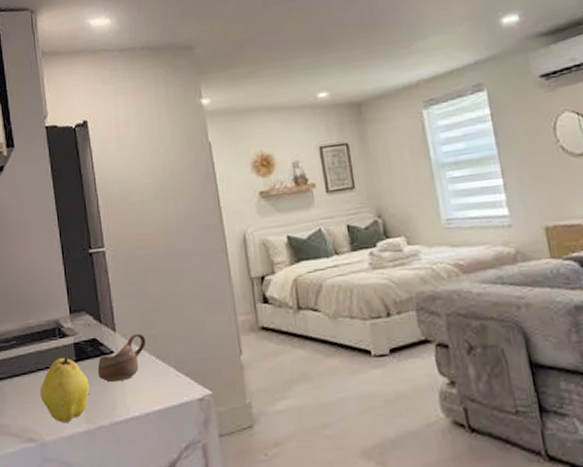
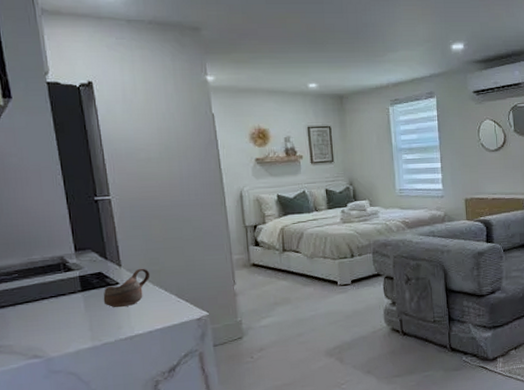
fruit: present [40,357,90,422] -> none [44,287,95,341]

